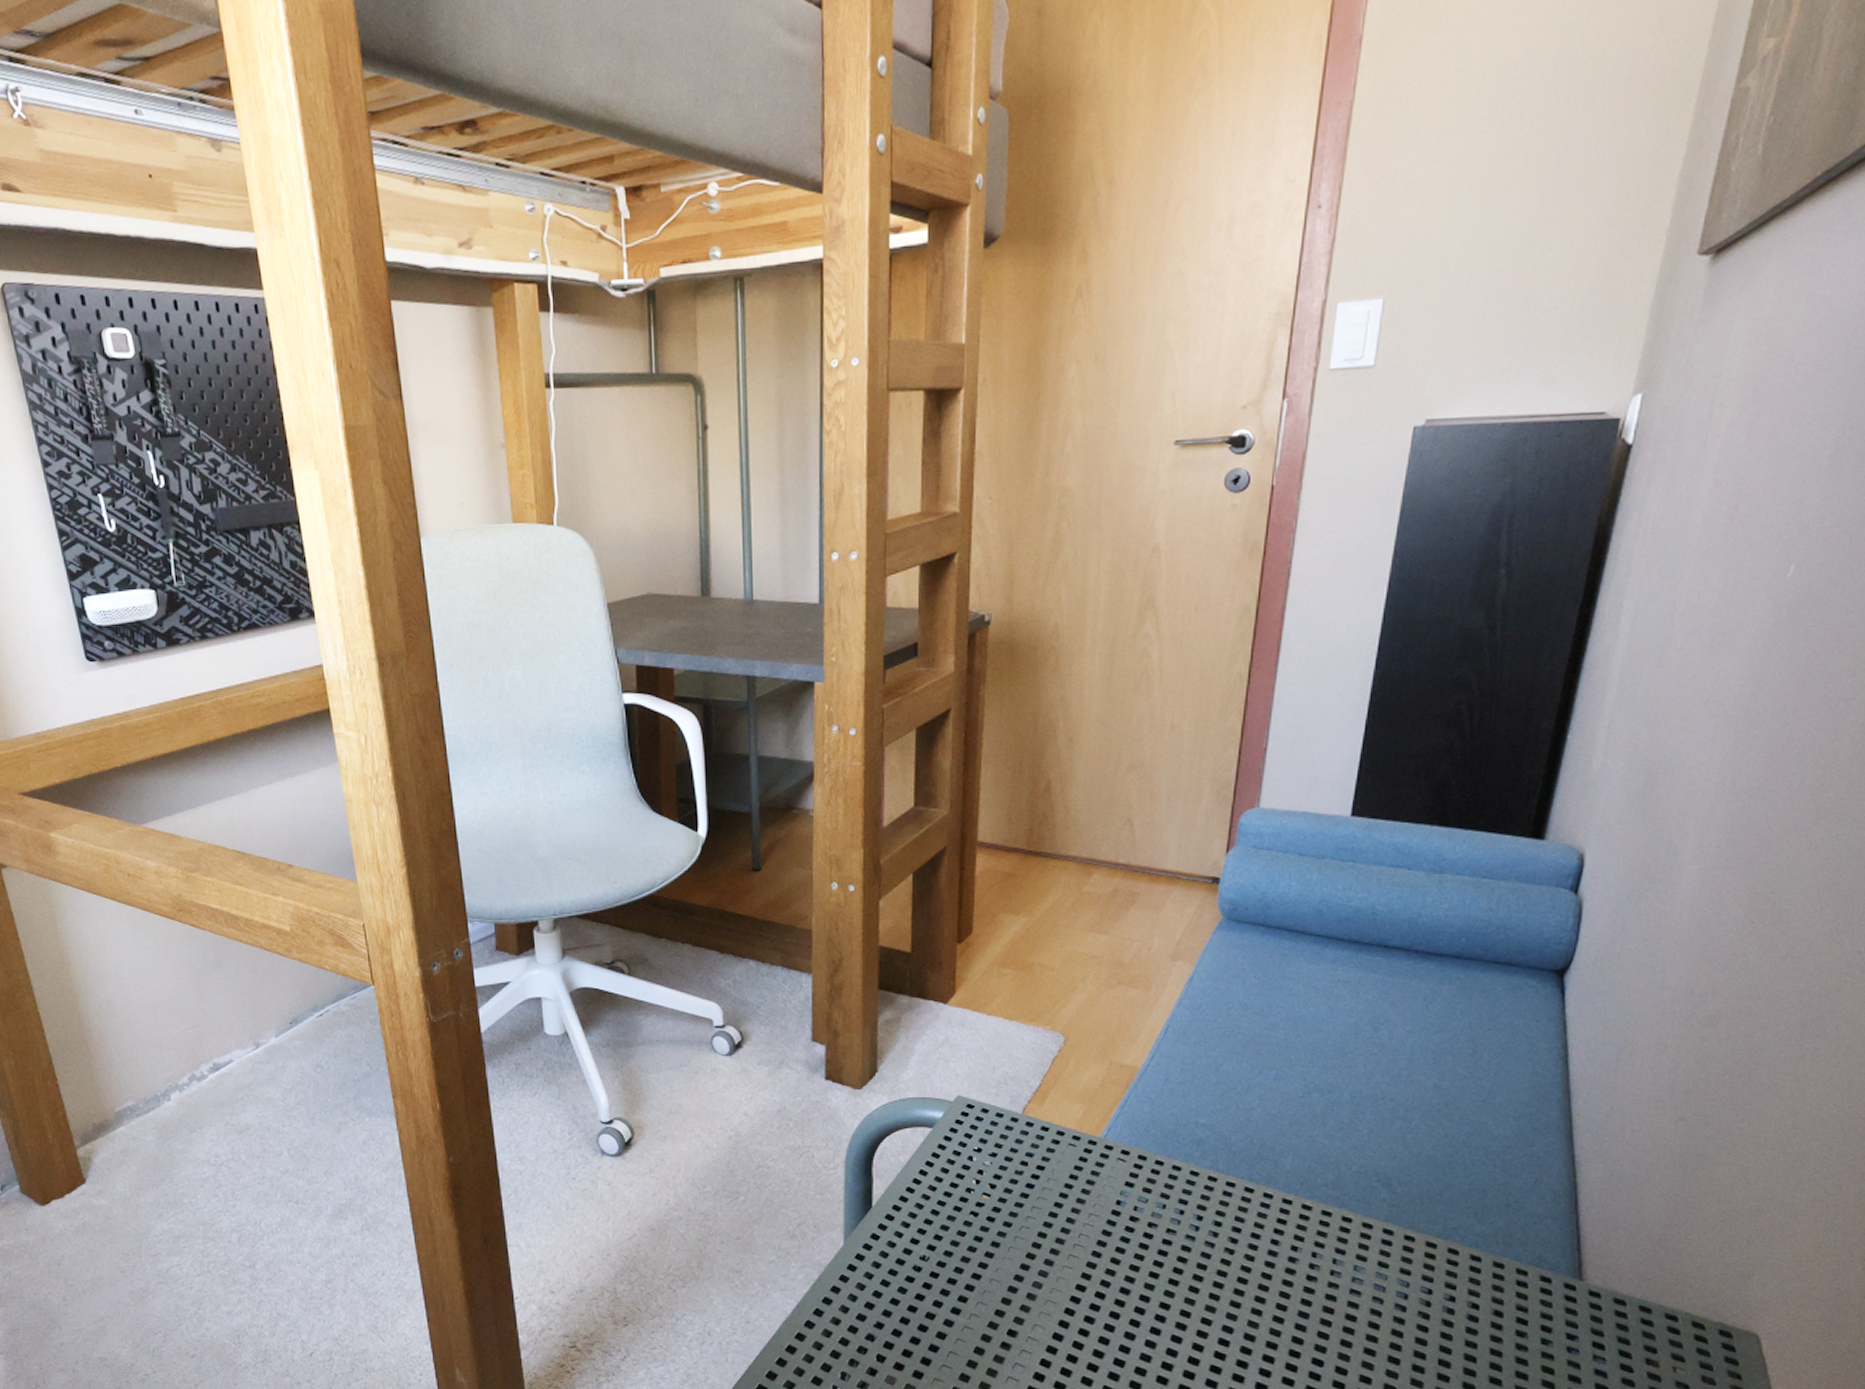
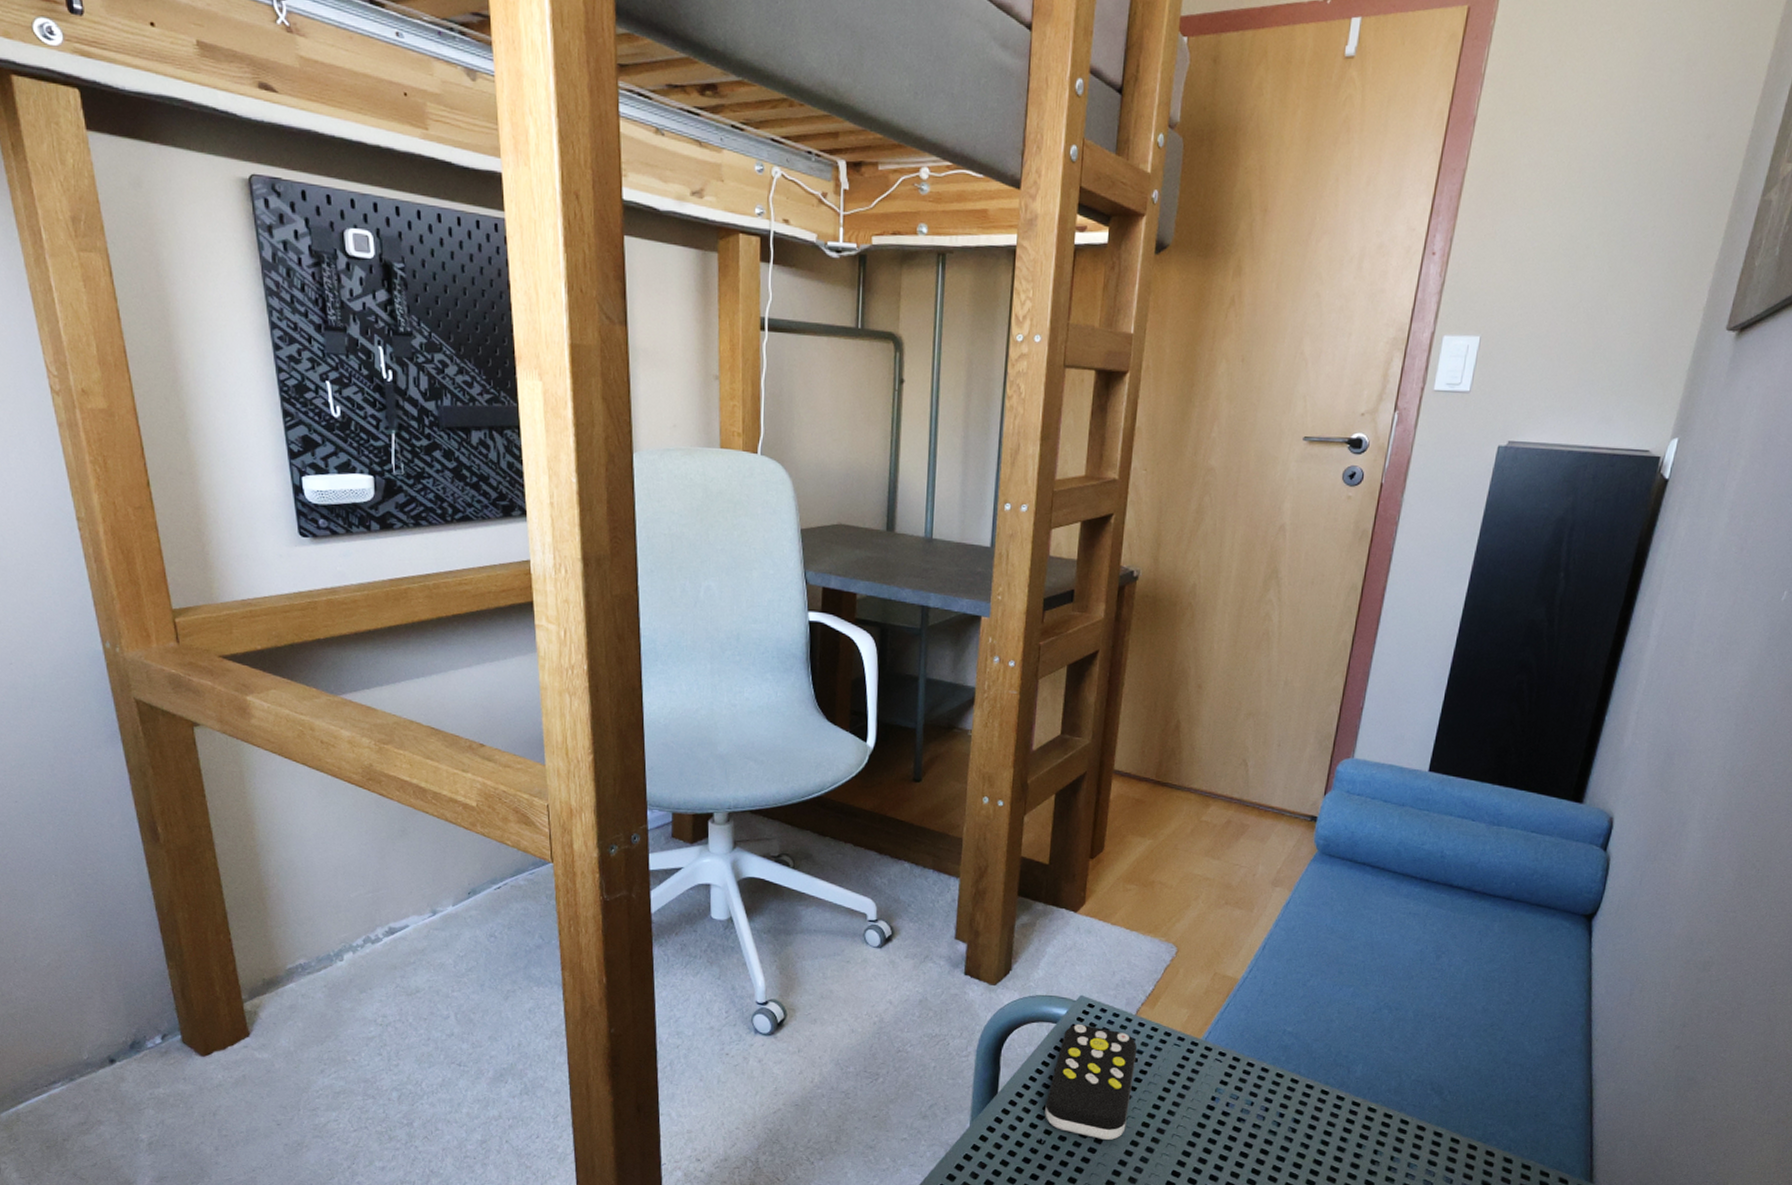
remote control: none [927,1127,1027,1253] -> present [1045,1023,1138,1140]

